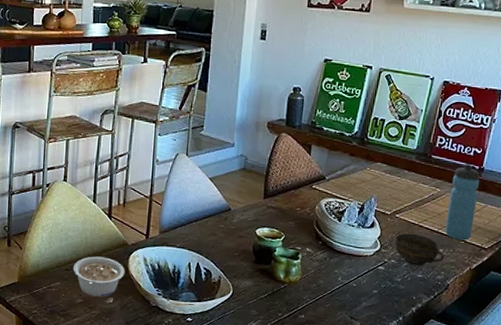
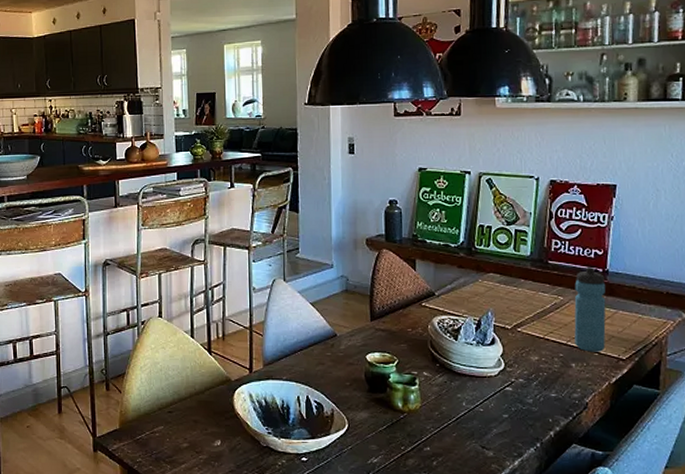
legume: present [72,256,125,297] -> none [175,395,231,440]
cup: present [394,233,444,266] -> none [519,348,578,384]

